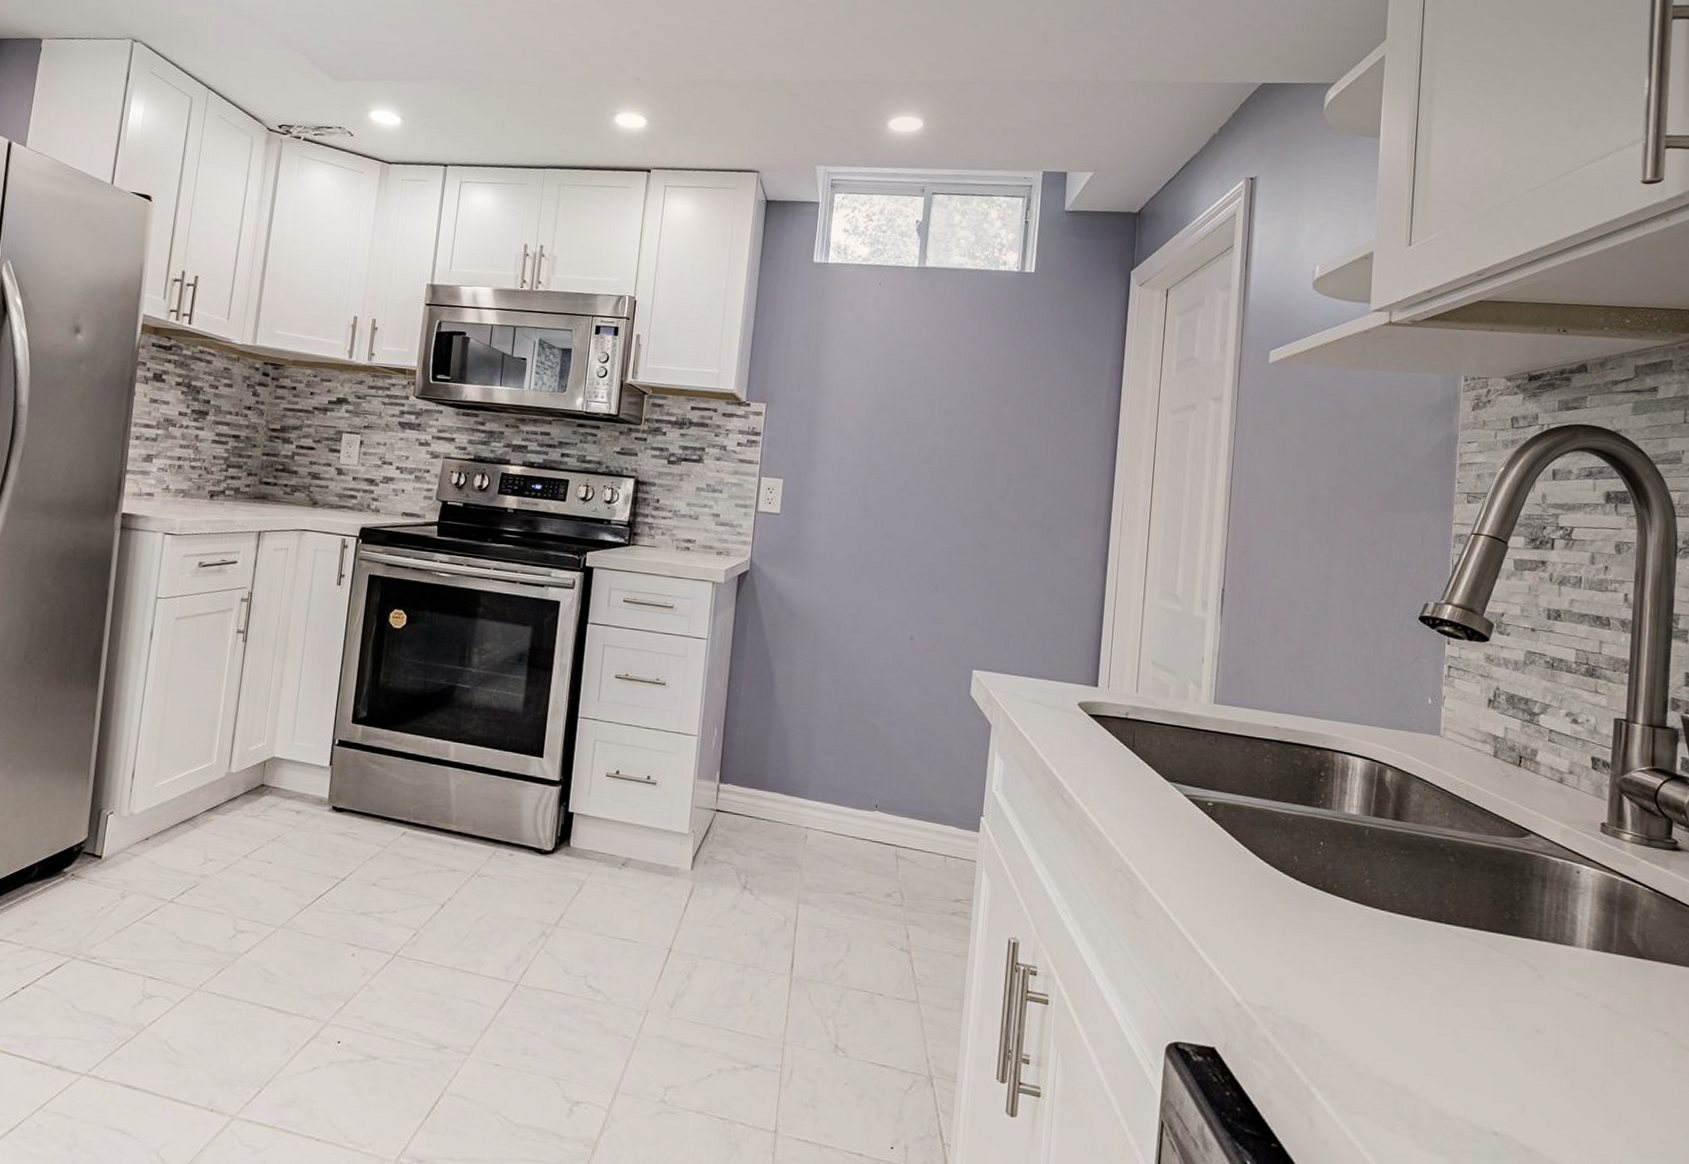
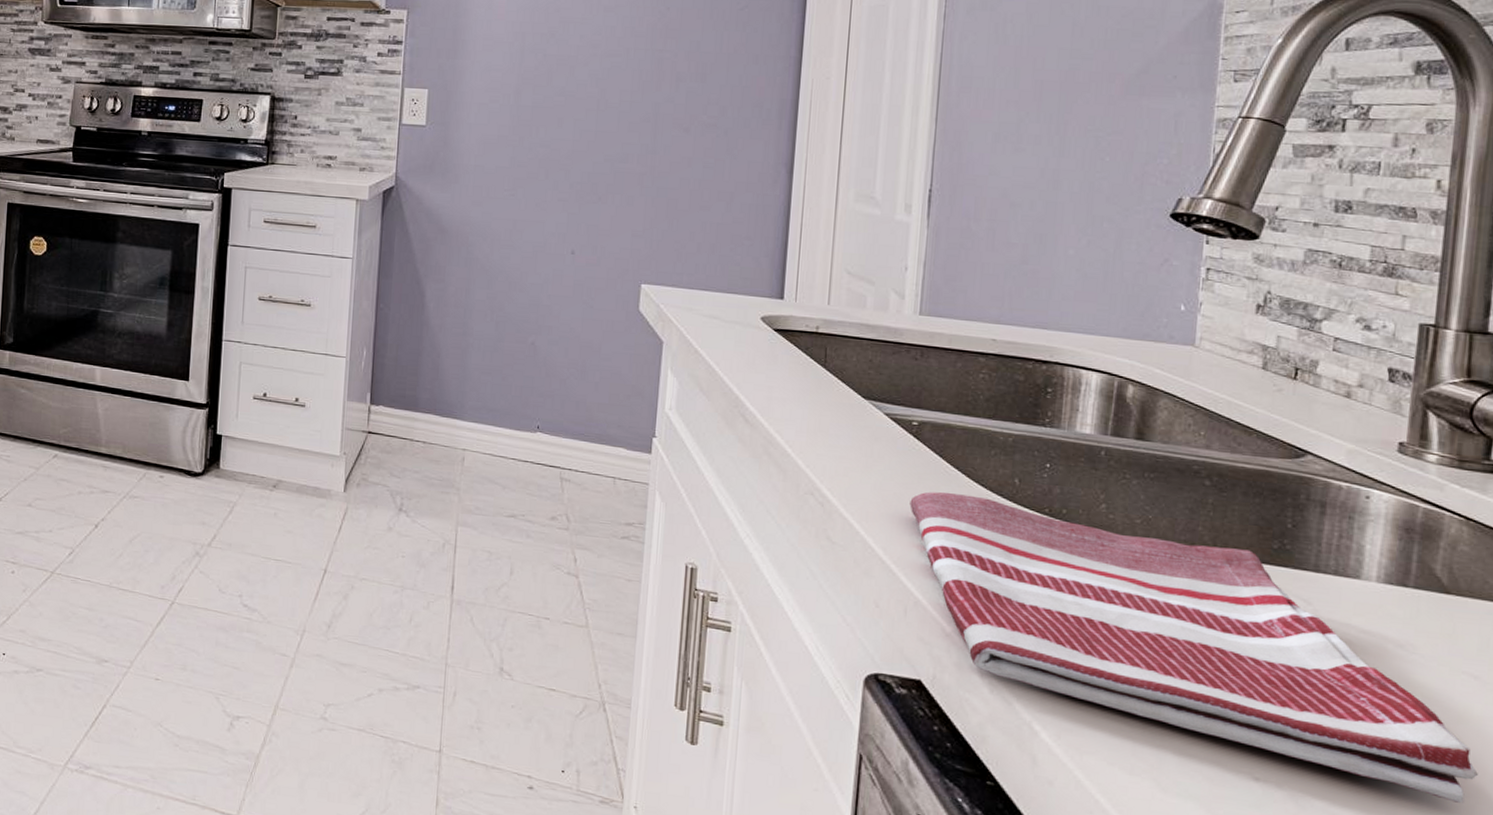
dish towel: none [1205,868,1670,1149] -> present [909,491,1478,803]

